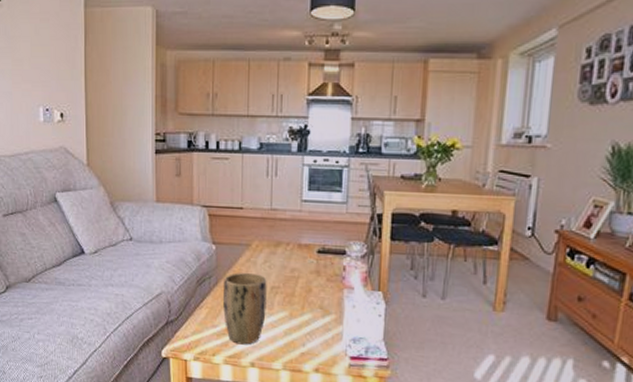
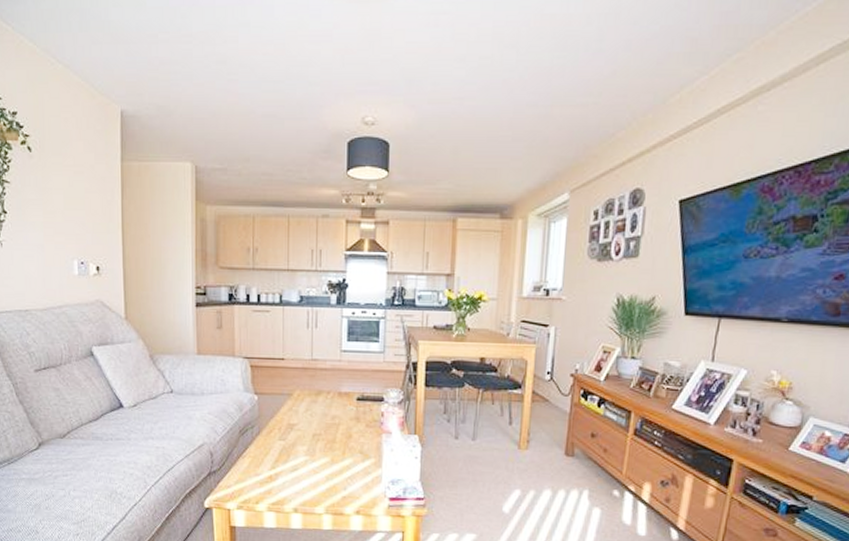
plant pot: present [222,272,267,345] -> none [265,421,309,492]

